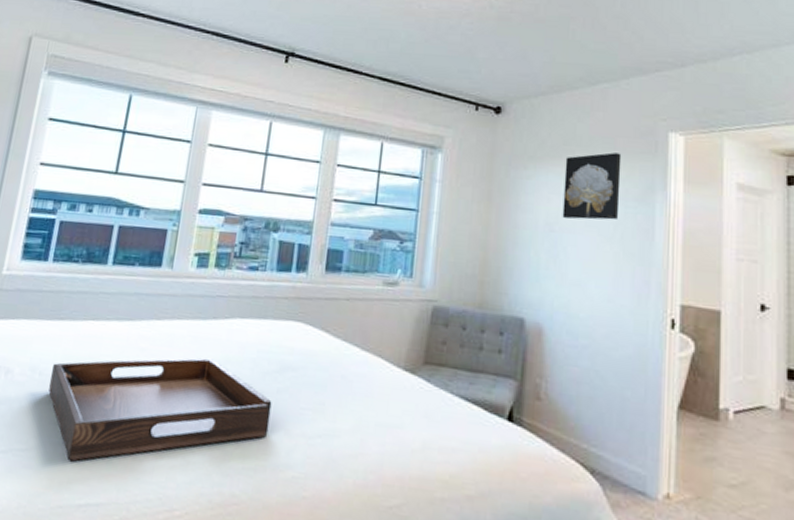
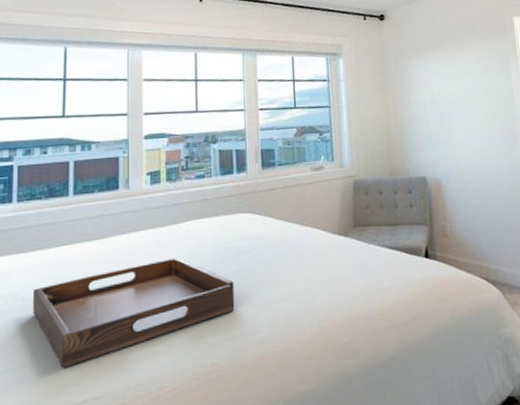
wall art: present [562,152,622,220] -> none [439,38,486,95]

